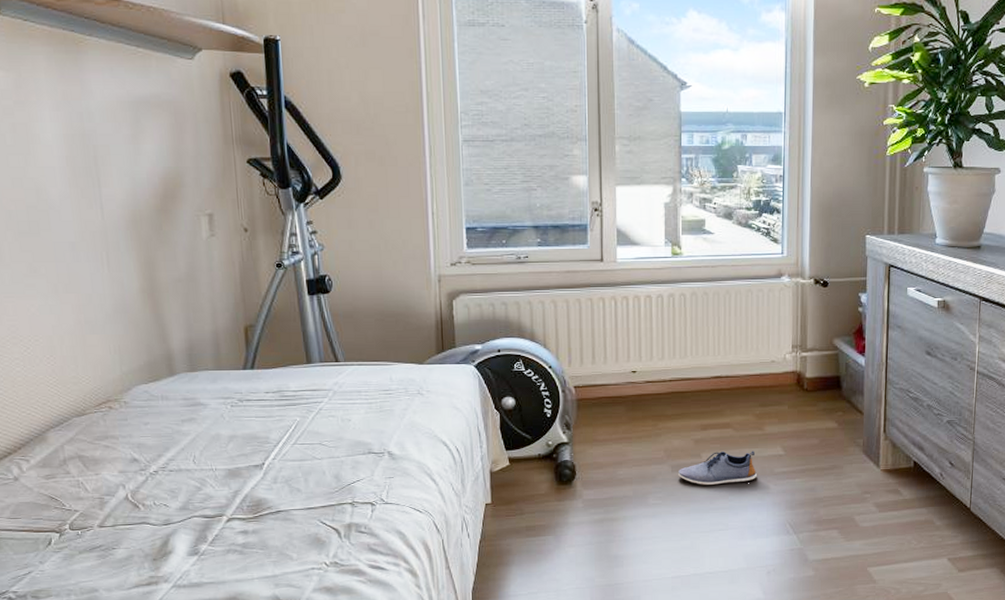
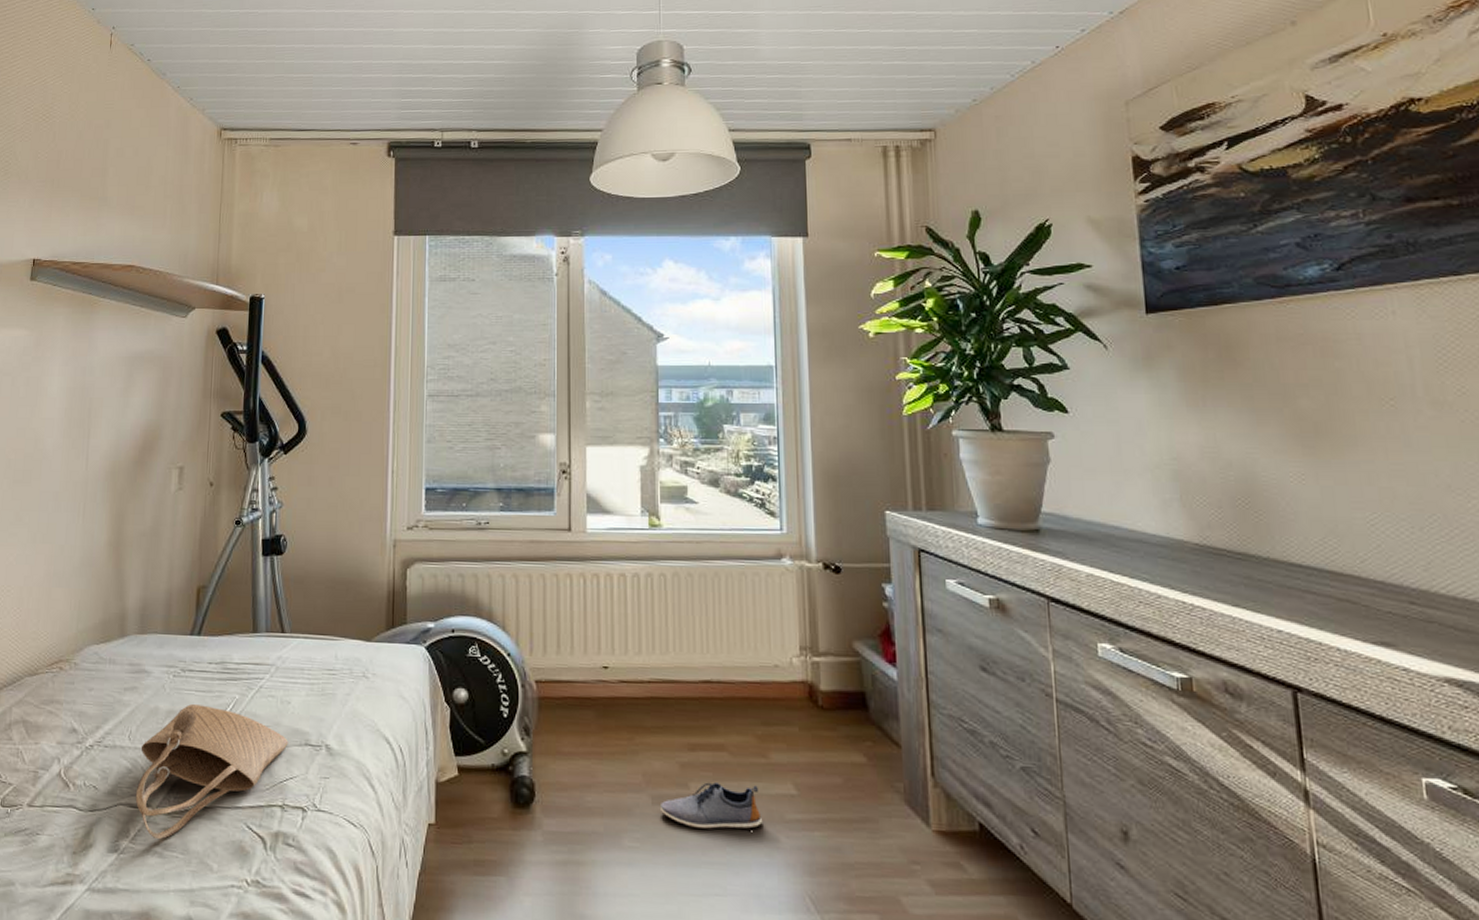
tote bag: none [207,429,353,541] -> present [135,704,289,840]

